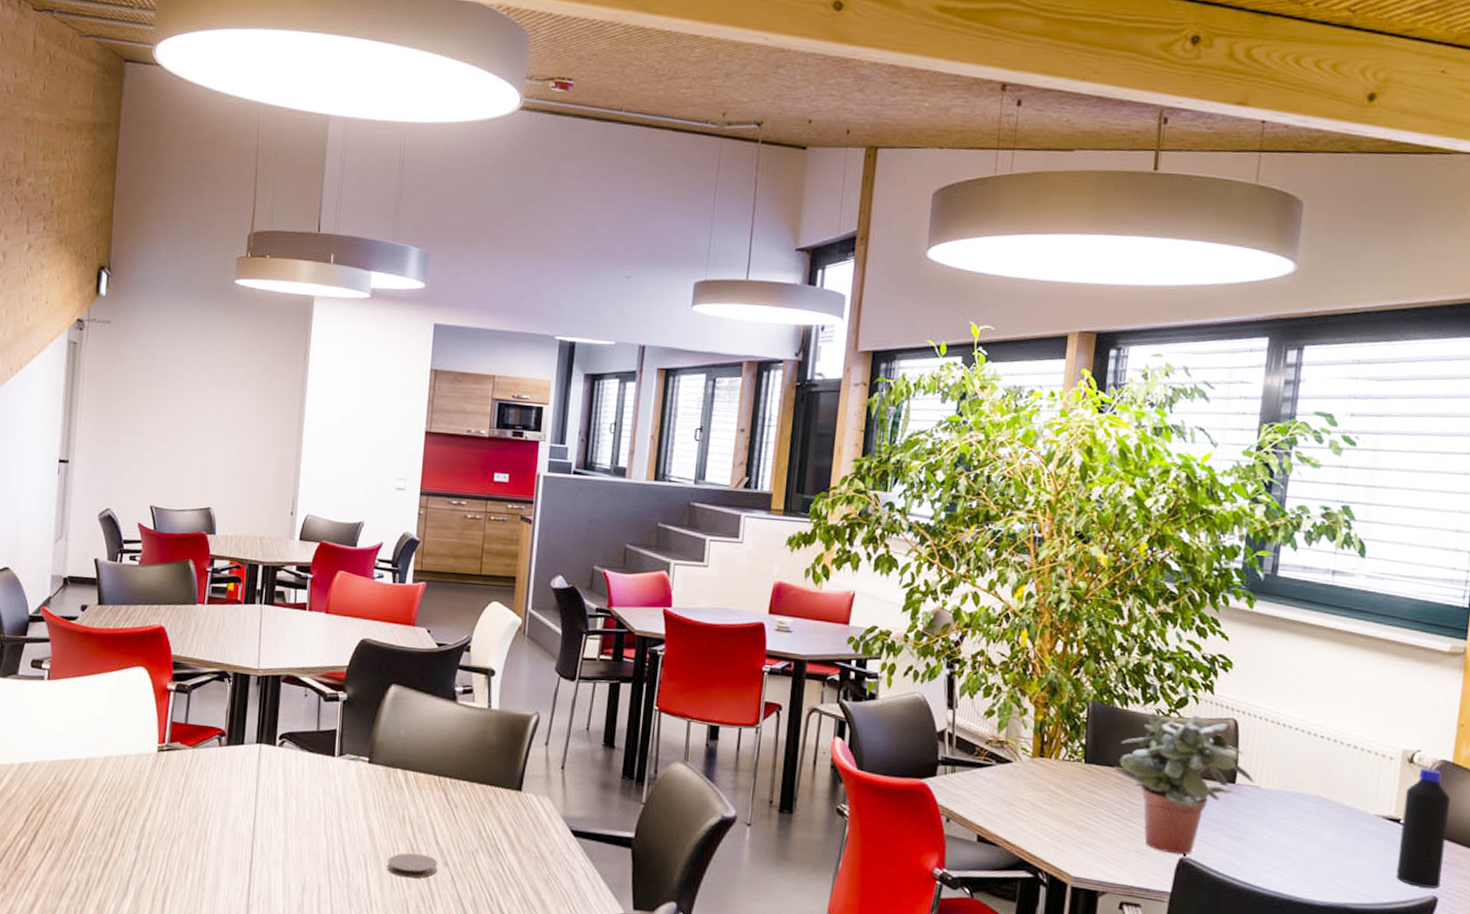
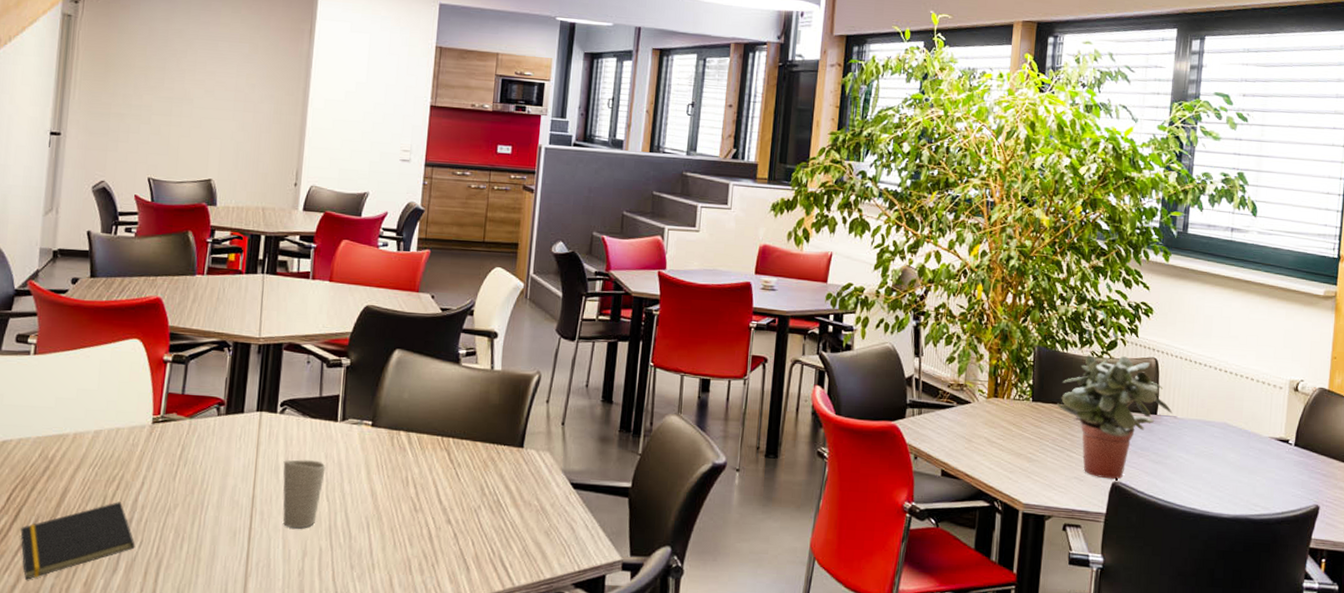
notepad: none [38,828,143,900] -> present [20,502,135,580]
cup: none [282,793,324,863] -> present [283,459,326,529]
coaster: present [387,853,438,878] -> none [389,513,441,537]
bottle: present [1396,768,1450,889] -> none [1286,395,1327,498]

